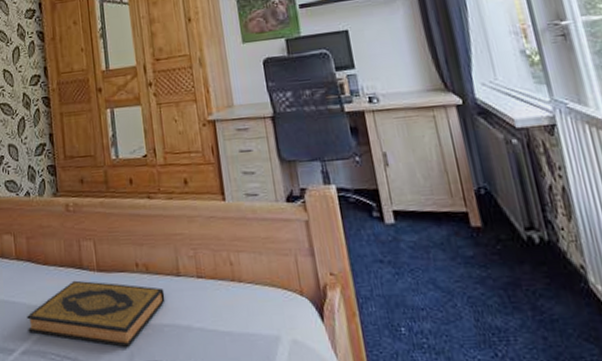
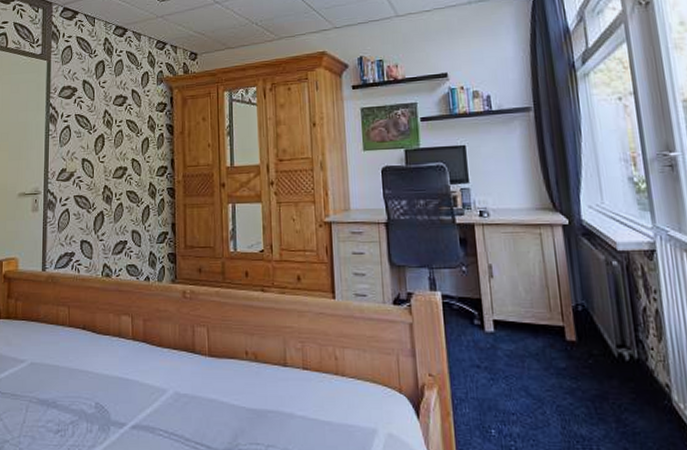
hardback book: present [27,280,165,347] -> none [139,363,271,429]

